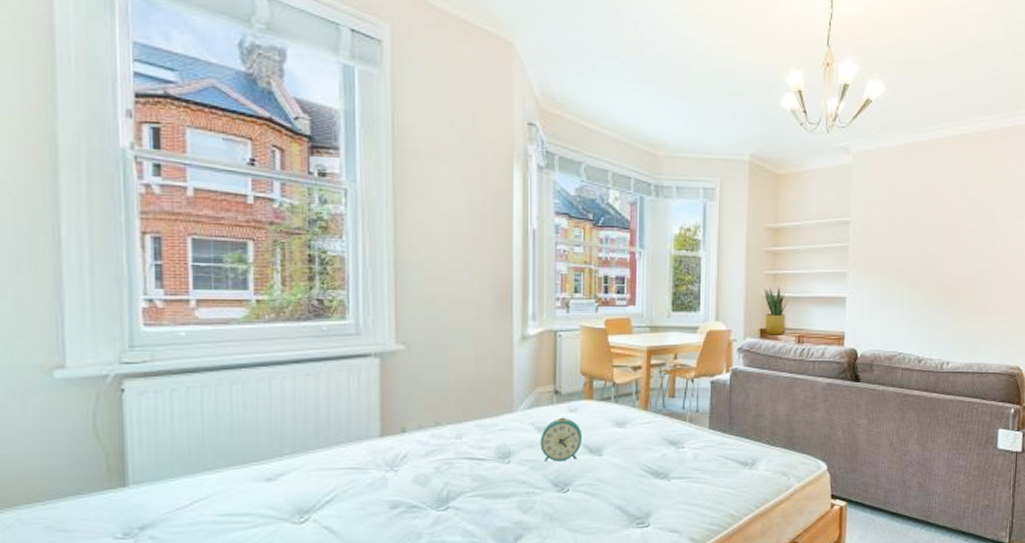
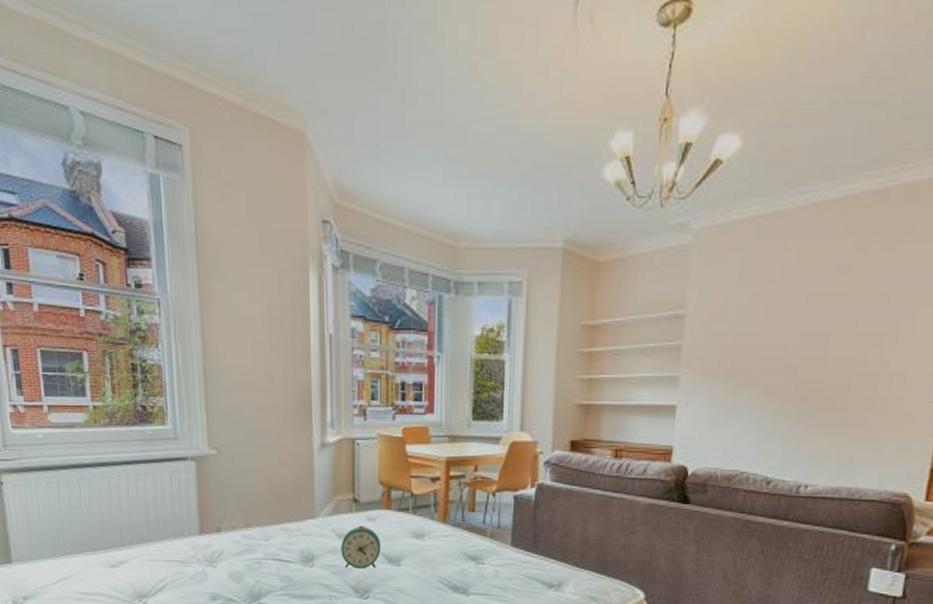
planter: present [764,286,789,335] -> none [576,392,606,448]

